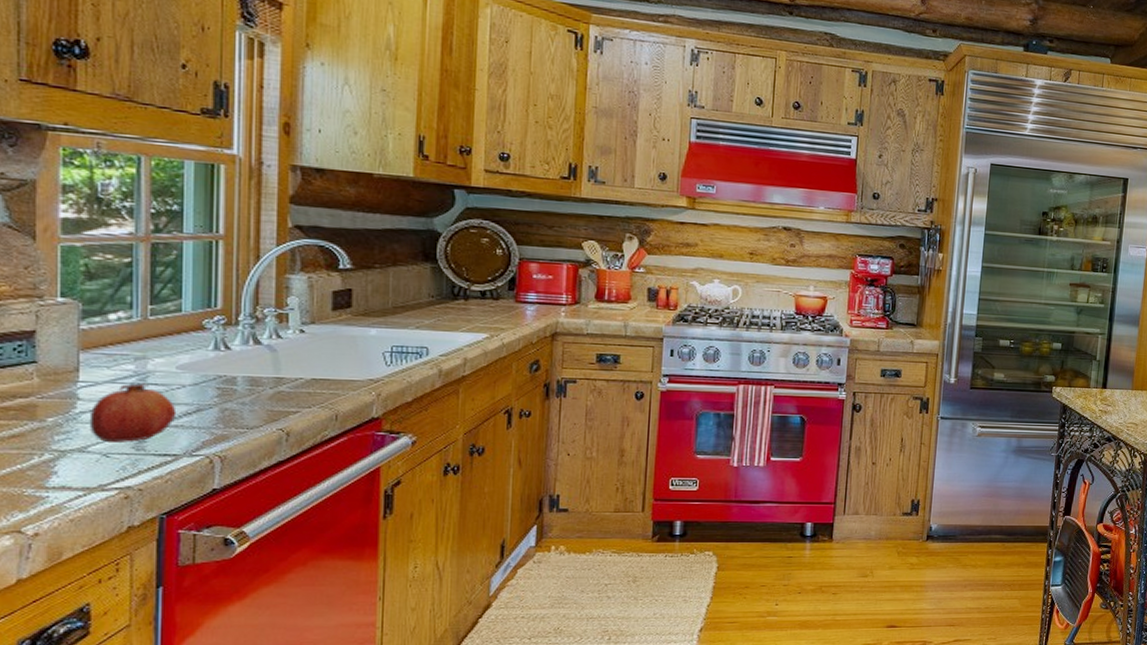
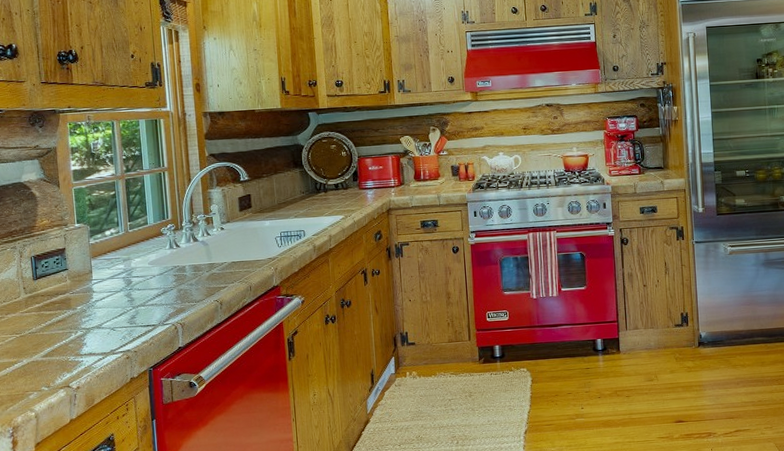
fruit: present [89,383,177,442] -> none [101,277,152,320]

